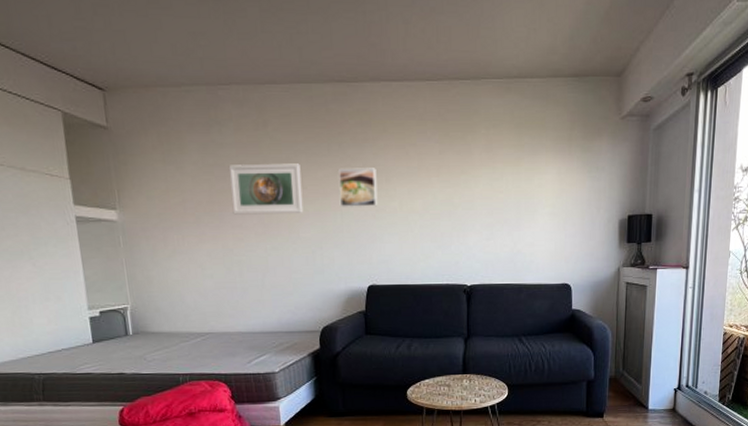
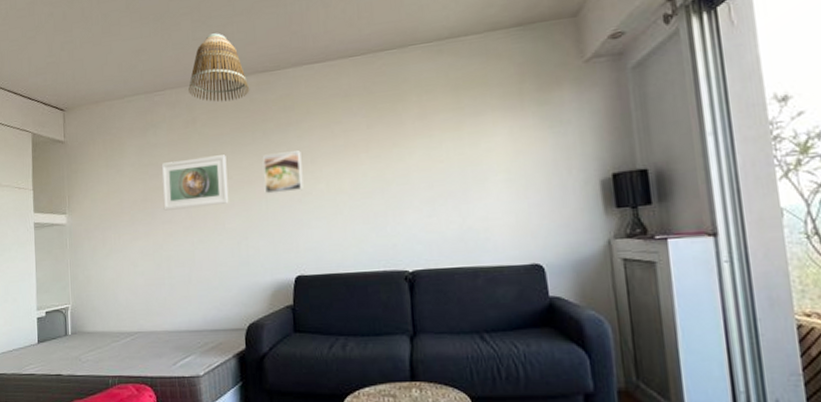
lamp shade: none [258,29,326,108] -> present [188,33,250,102]

